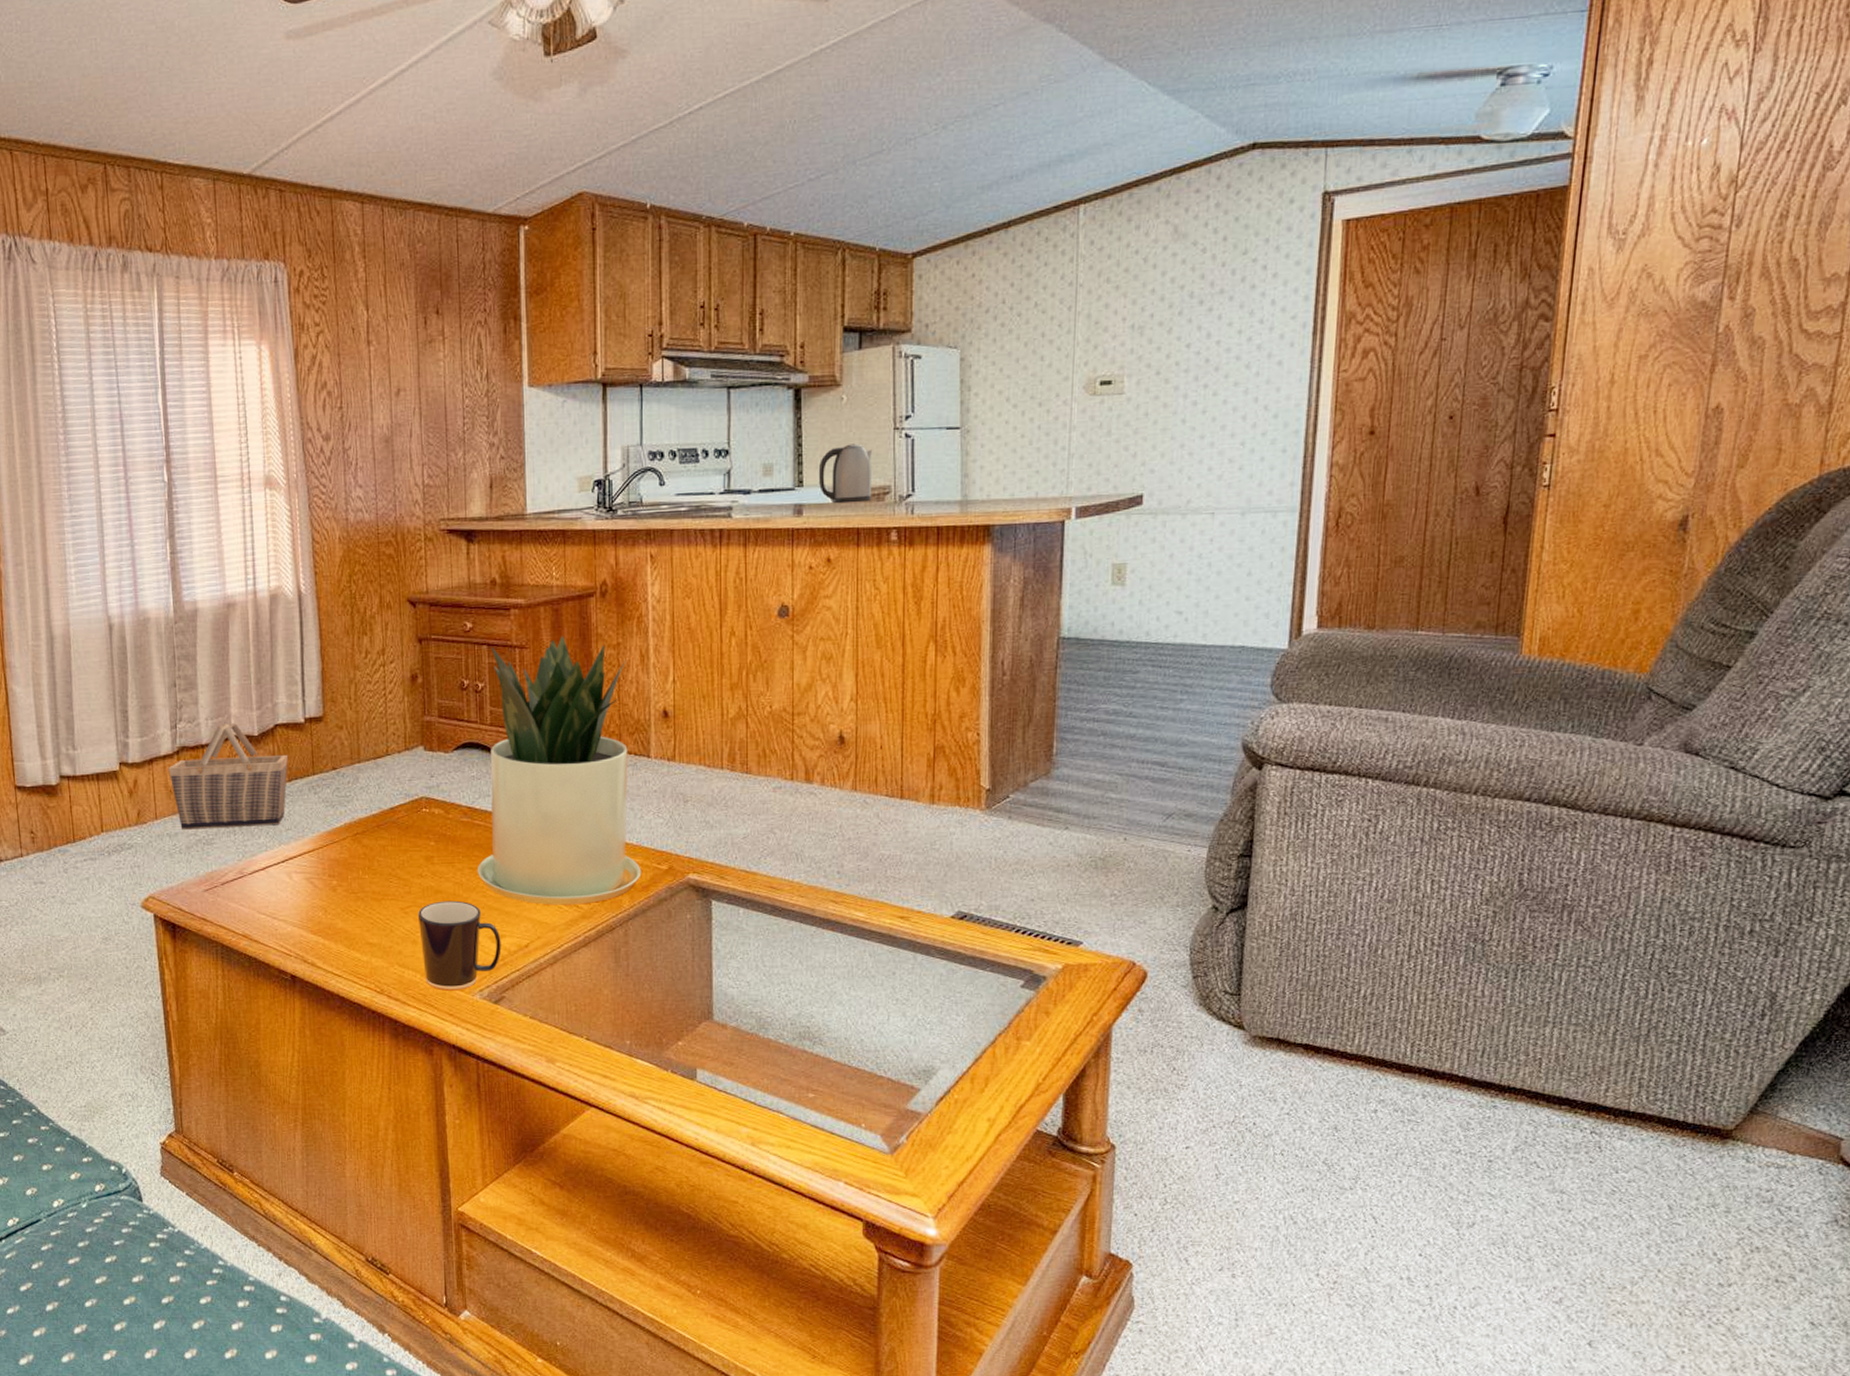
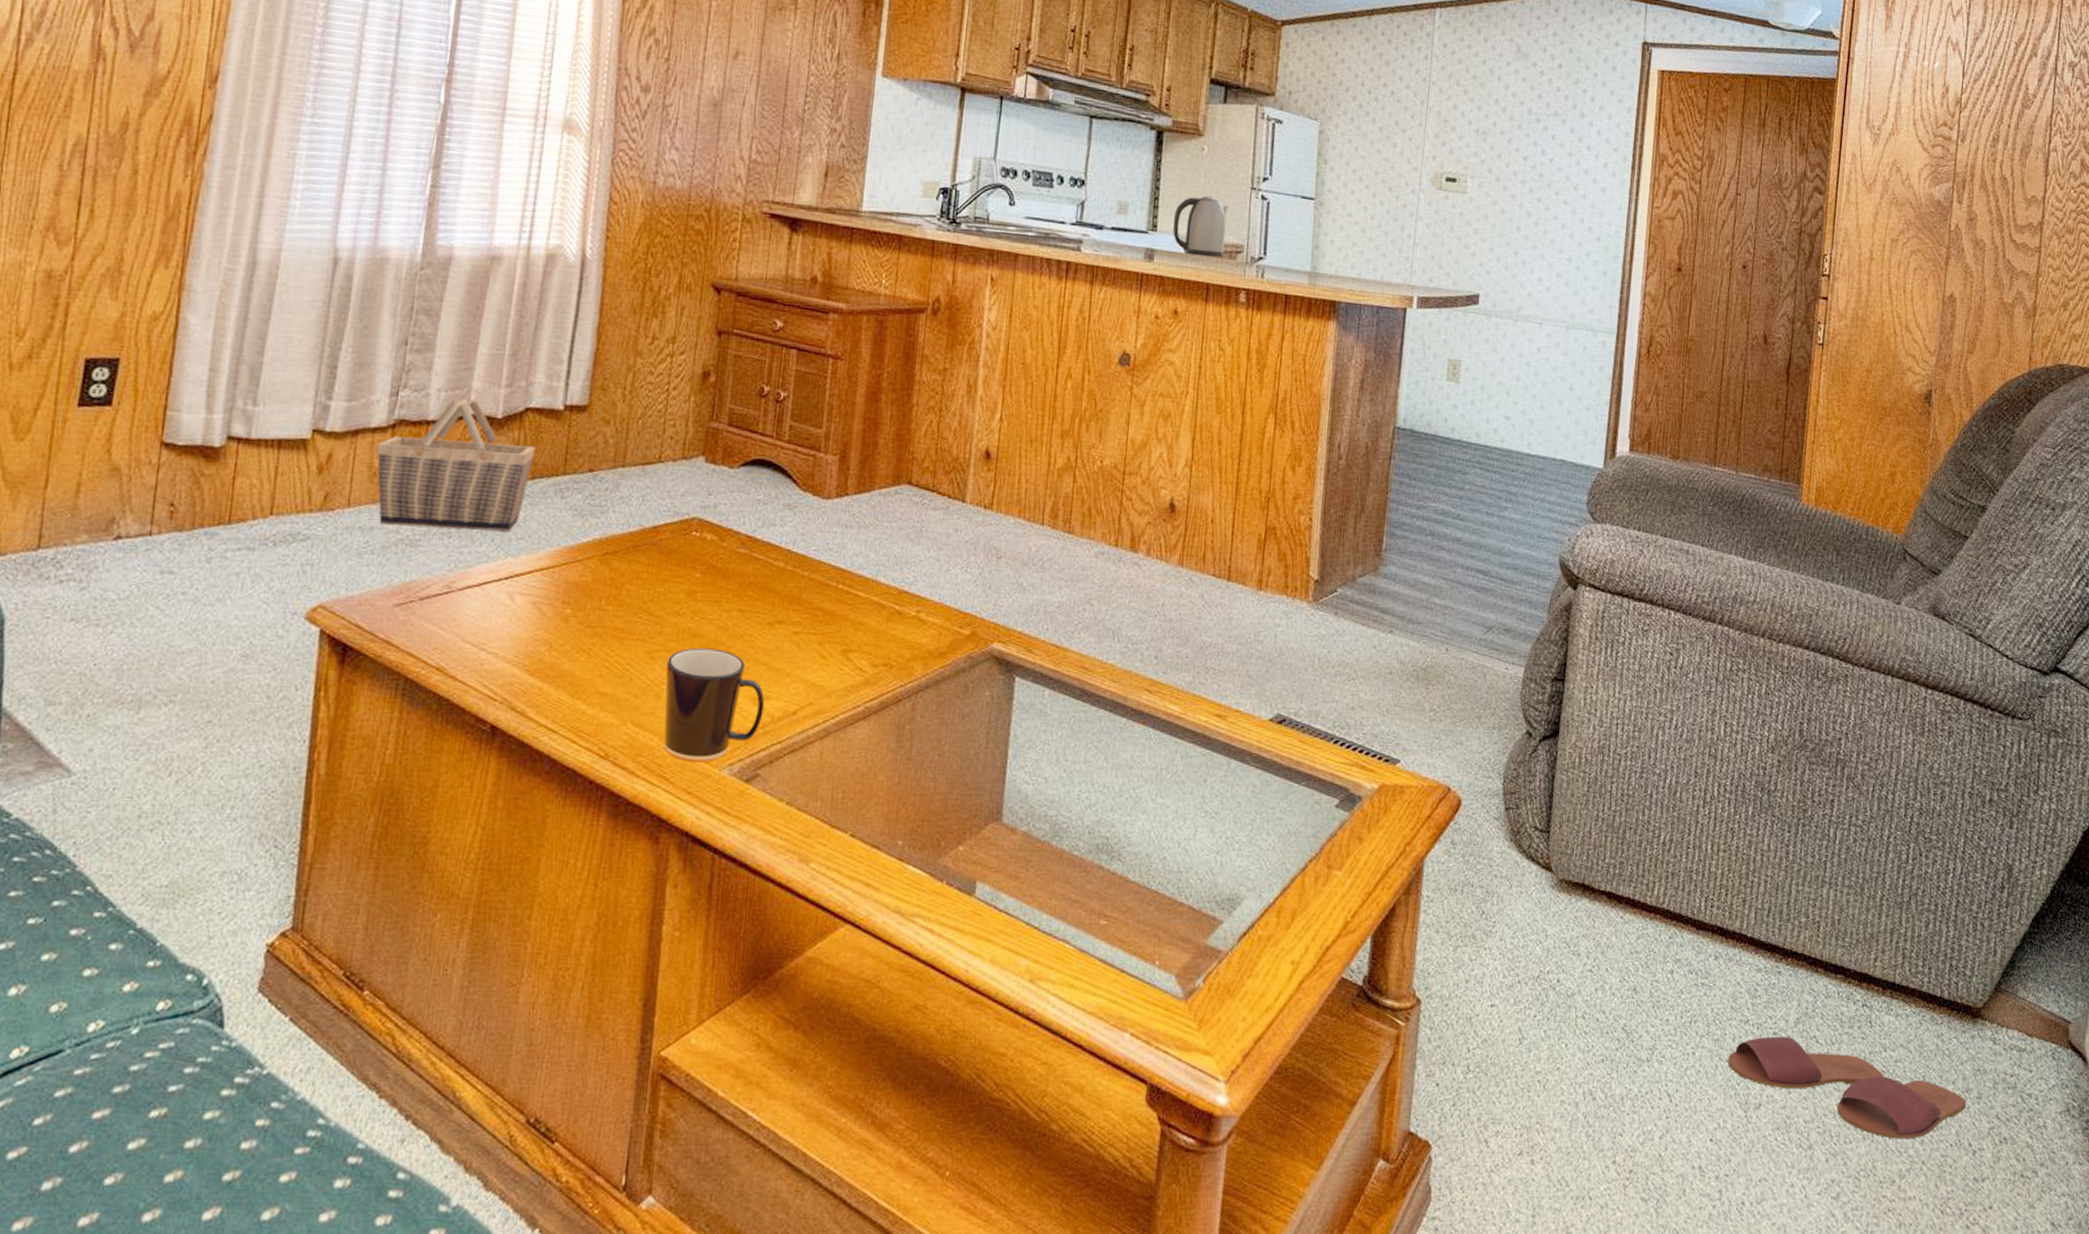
planter: present [476,636,642,905] -> none [747,351,952,668]
slippers: none [1438,1163,1711,1251] -> present [1728,1036,1966,1139]

